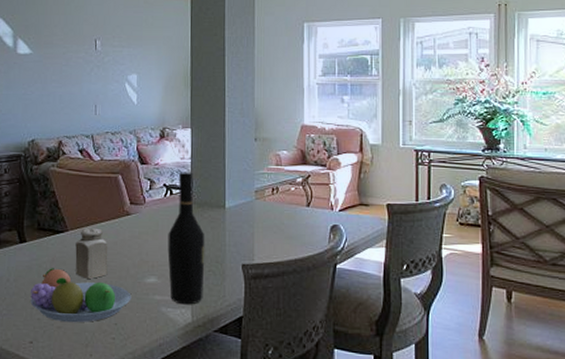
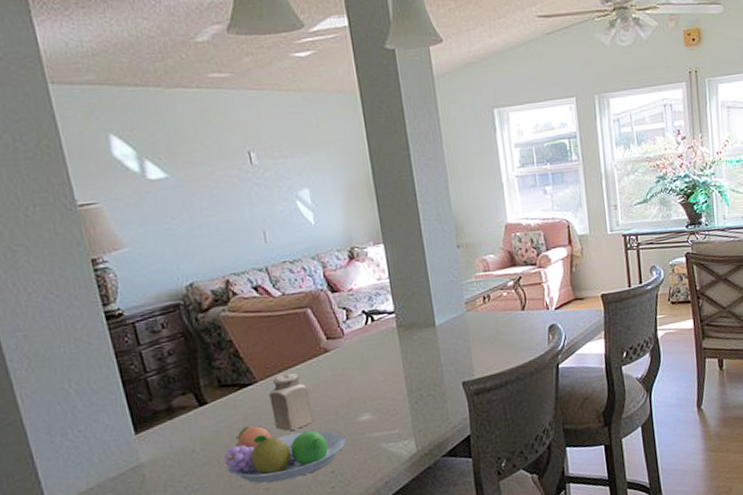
wine bottle: present [167,172,205,305] -> none [376,293,426,437]

